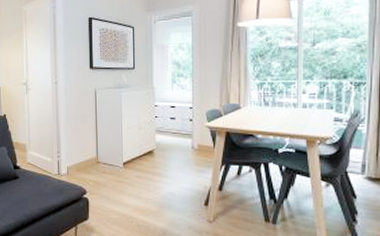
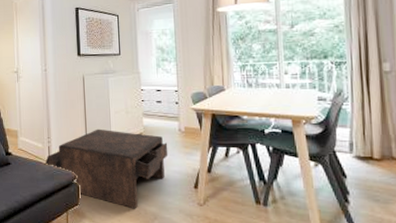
coffee table: none [54,144,180,225] -> present [44,128,168,209]

